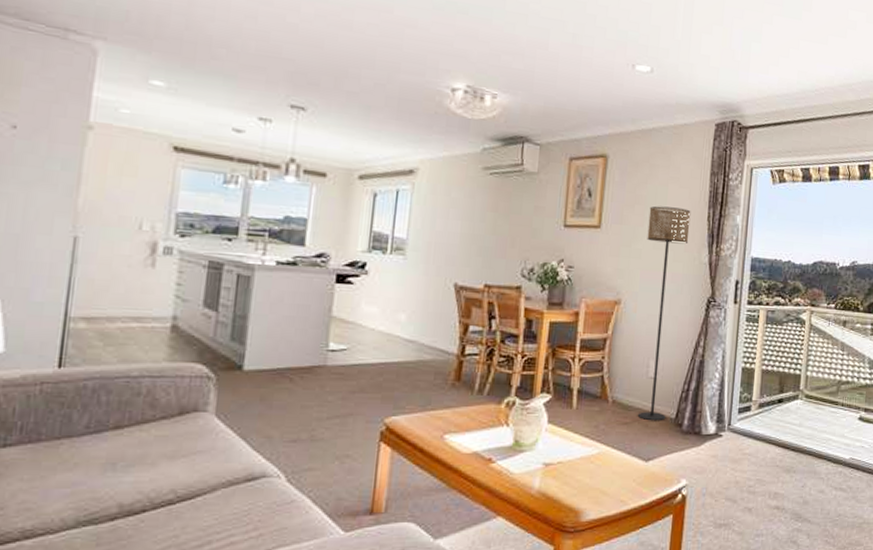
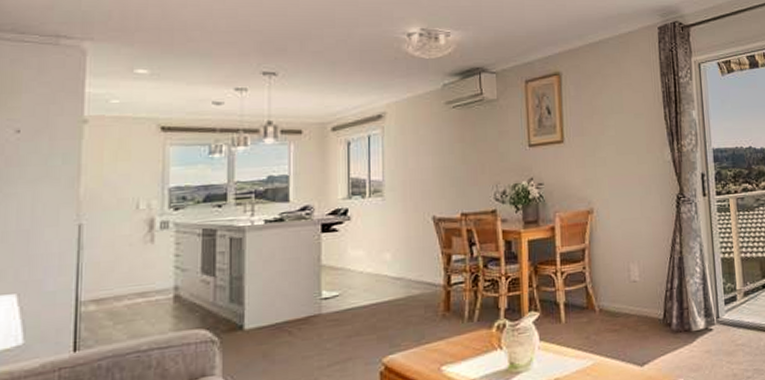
floor lamp: present [638,206,691,421] -> none [607,112,654,325]

